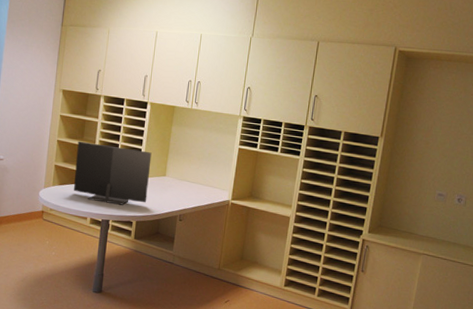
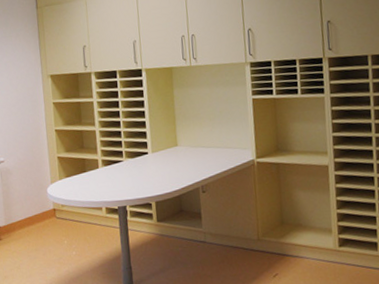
monitor: present [74,141,152,205] -> none [76,123,163,188]

